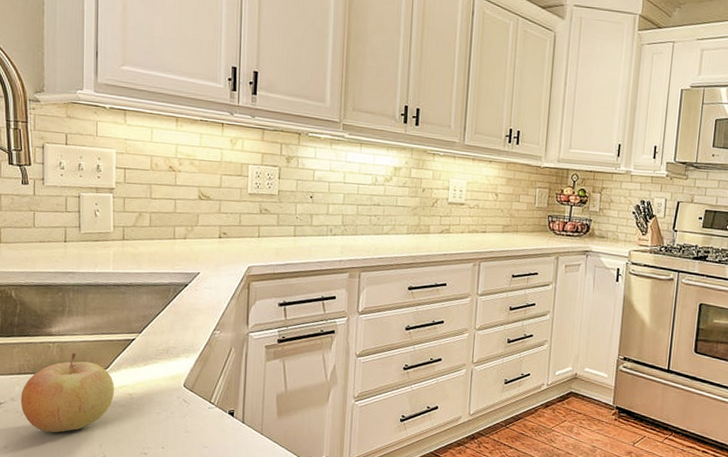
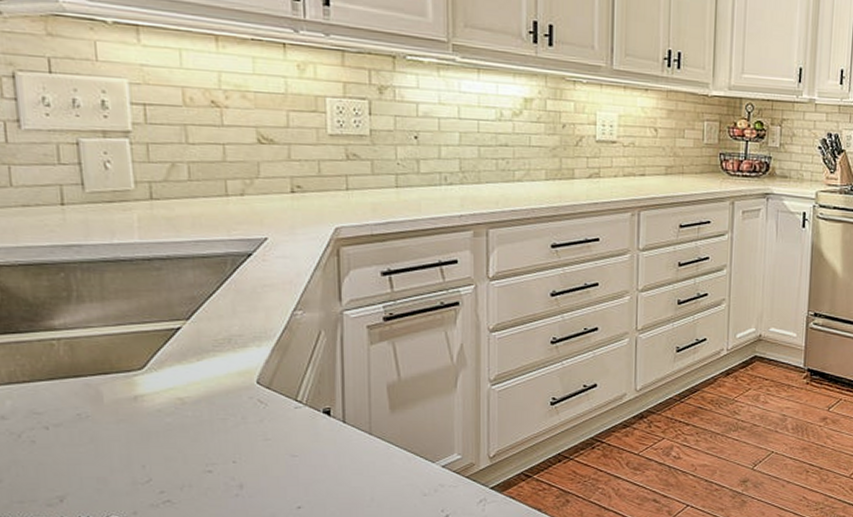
fruit: present [20,352,114,433] -> none [15,350,157,457]

